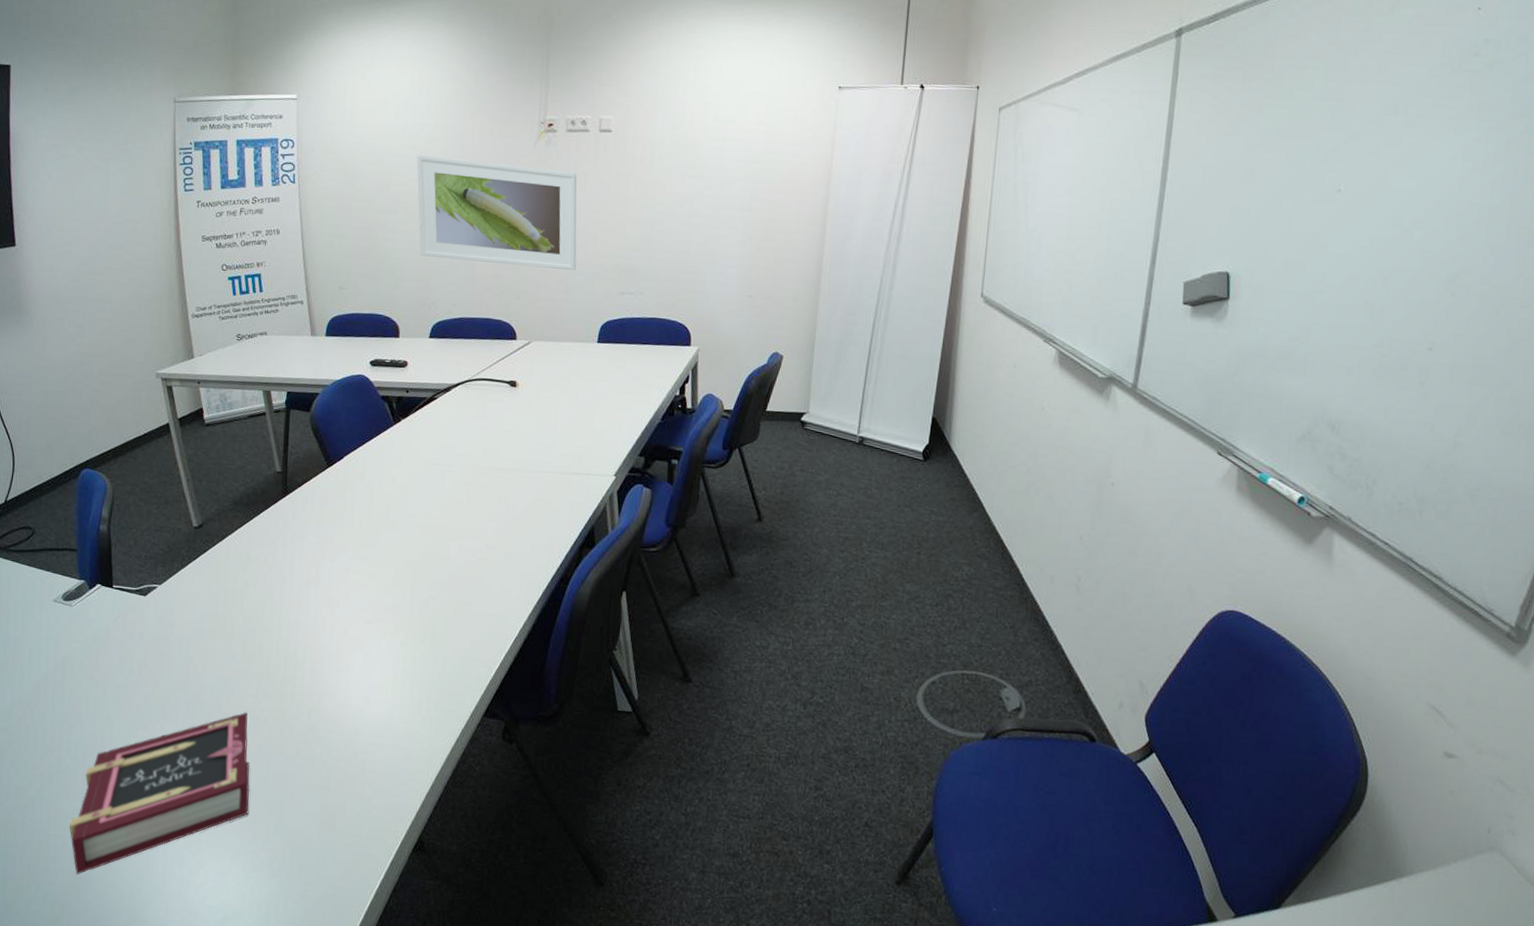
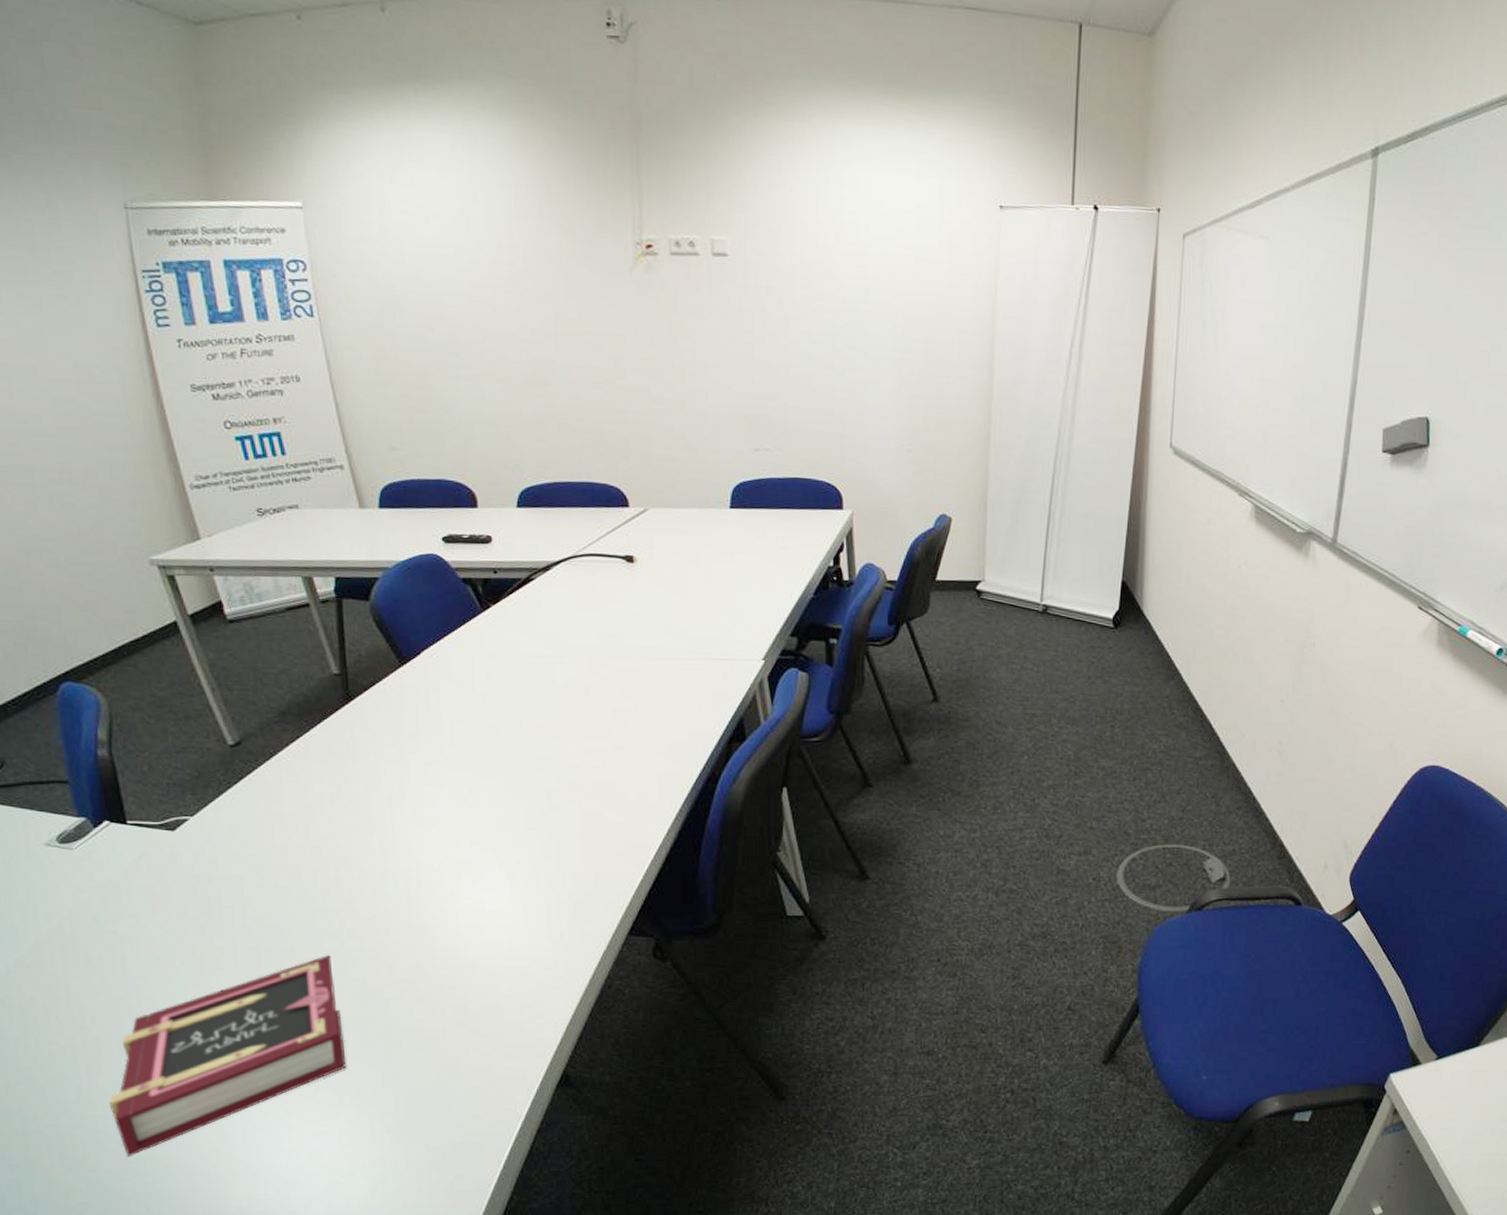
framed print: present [417,155,577,271] -> none [477,282,697,424]

